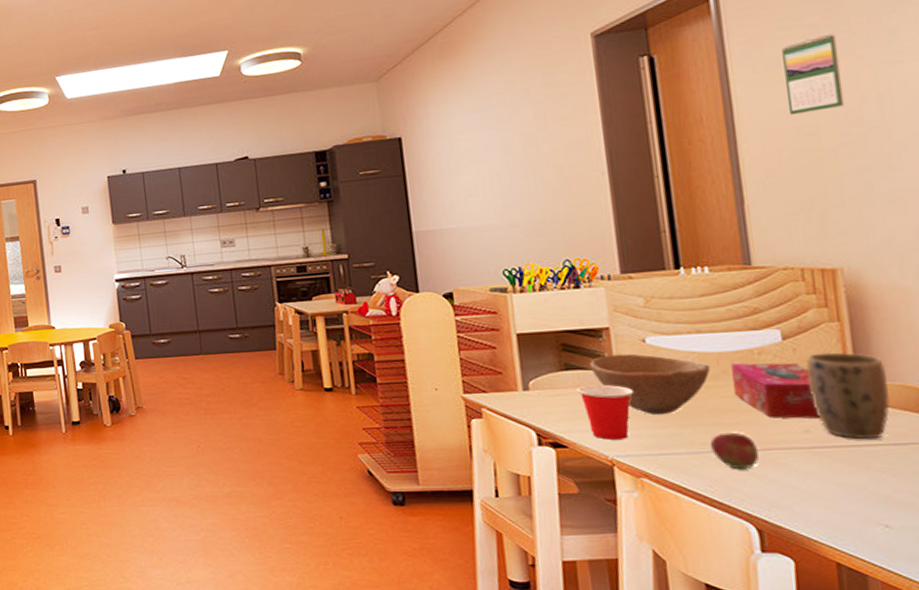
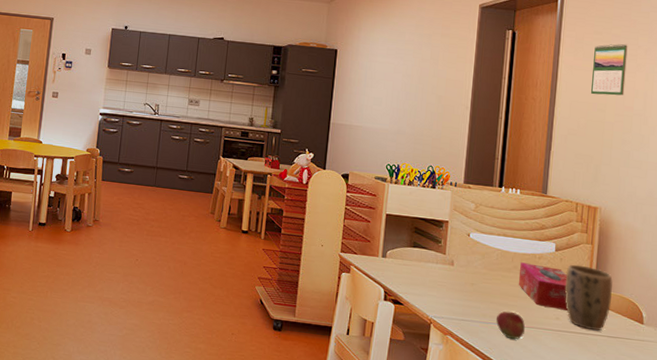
cup: present [576,384,634,440] -> none [418,260,455,305]
bowl: present [590,353,711,414] -> none [430,241,507,291]

